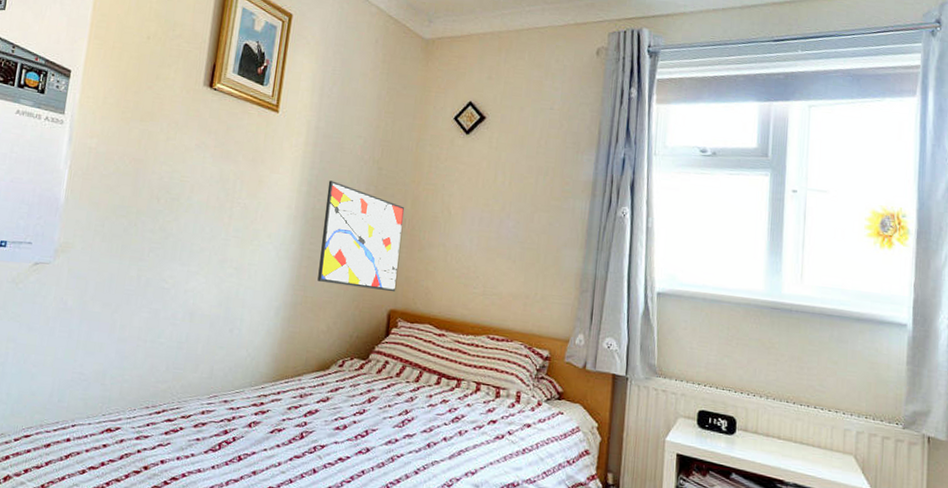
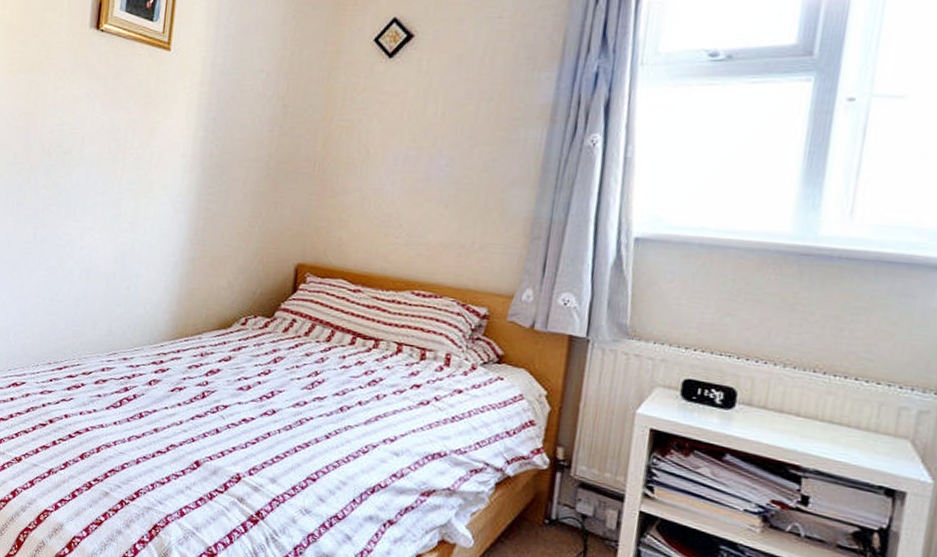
wall art: present [317,180,404,292] -> none [217,123,313,245]

